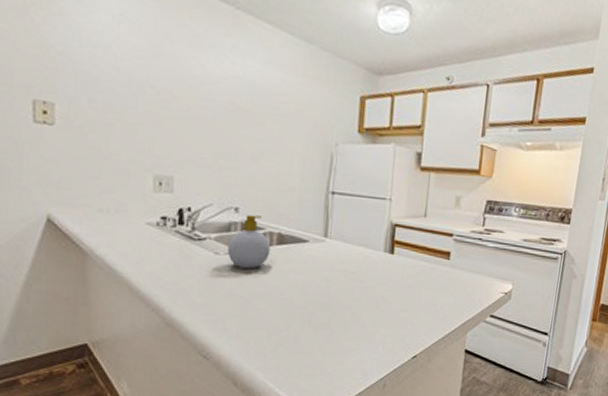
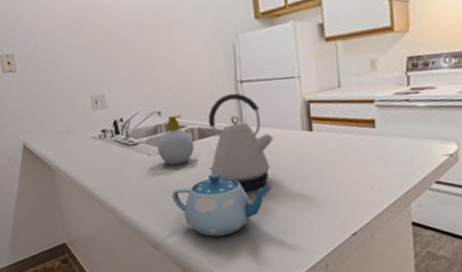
teapot: none [235,283,345,350] -> present [171,173,272,237]
kettle: none [283,202,355,305] -> present [208,93,274,191]

